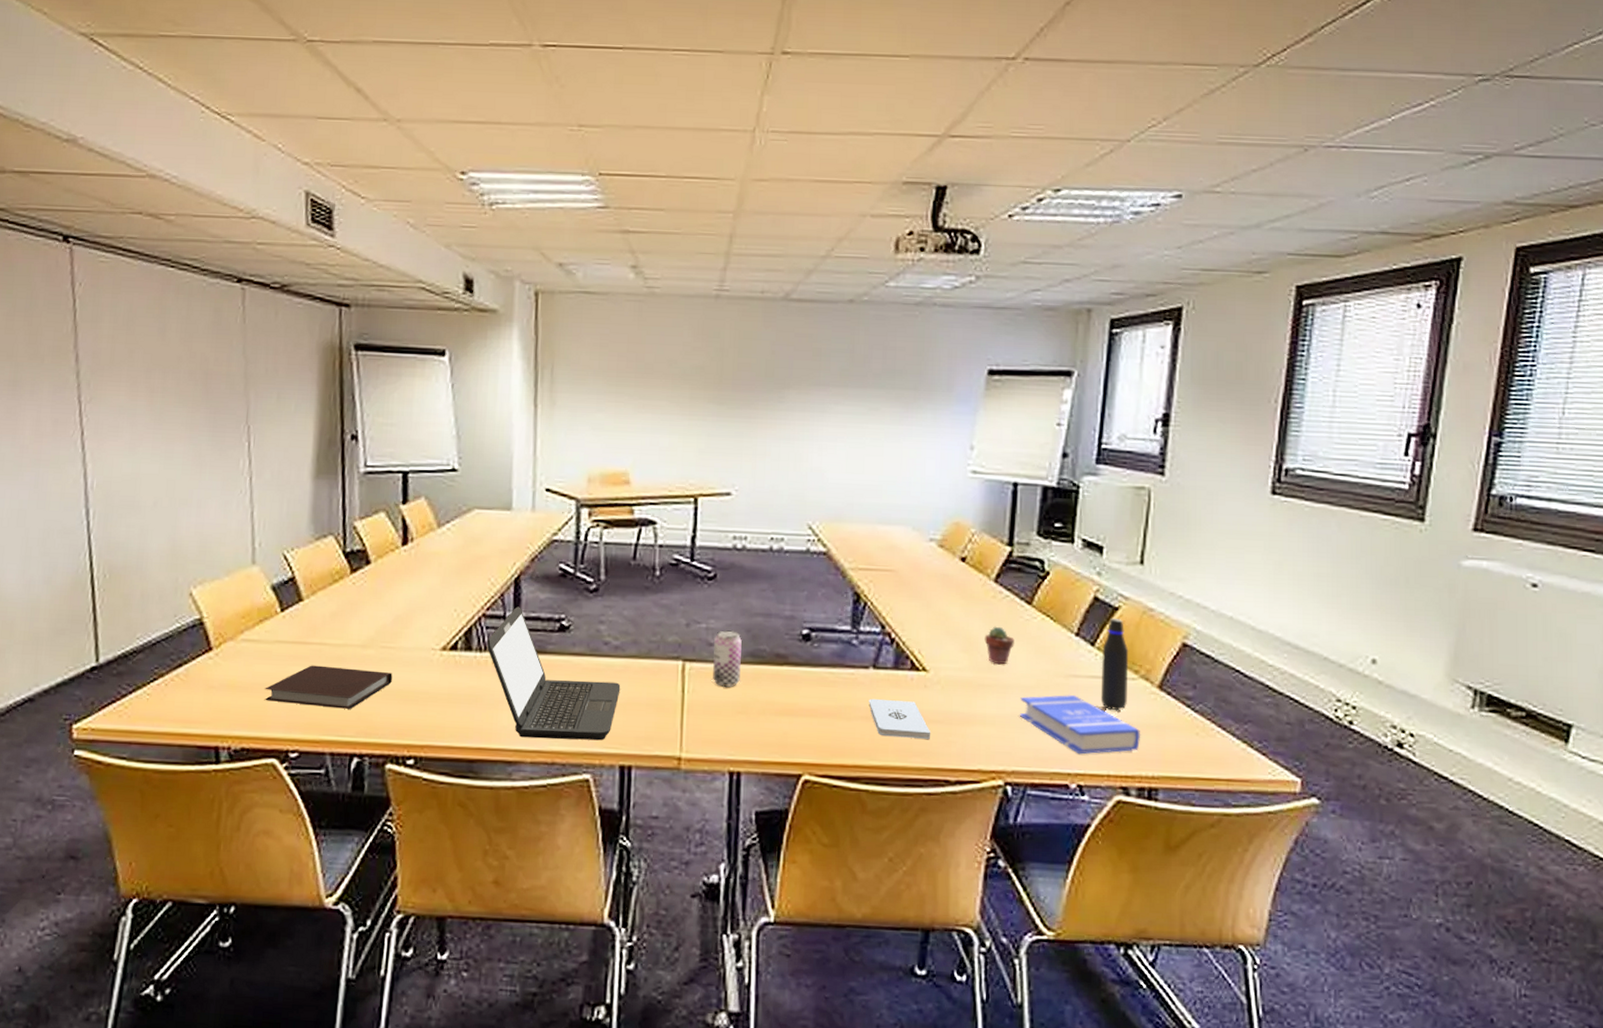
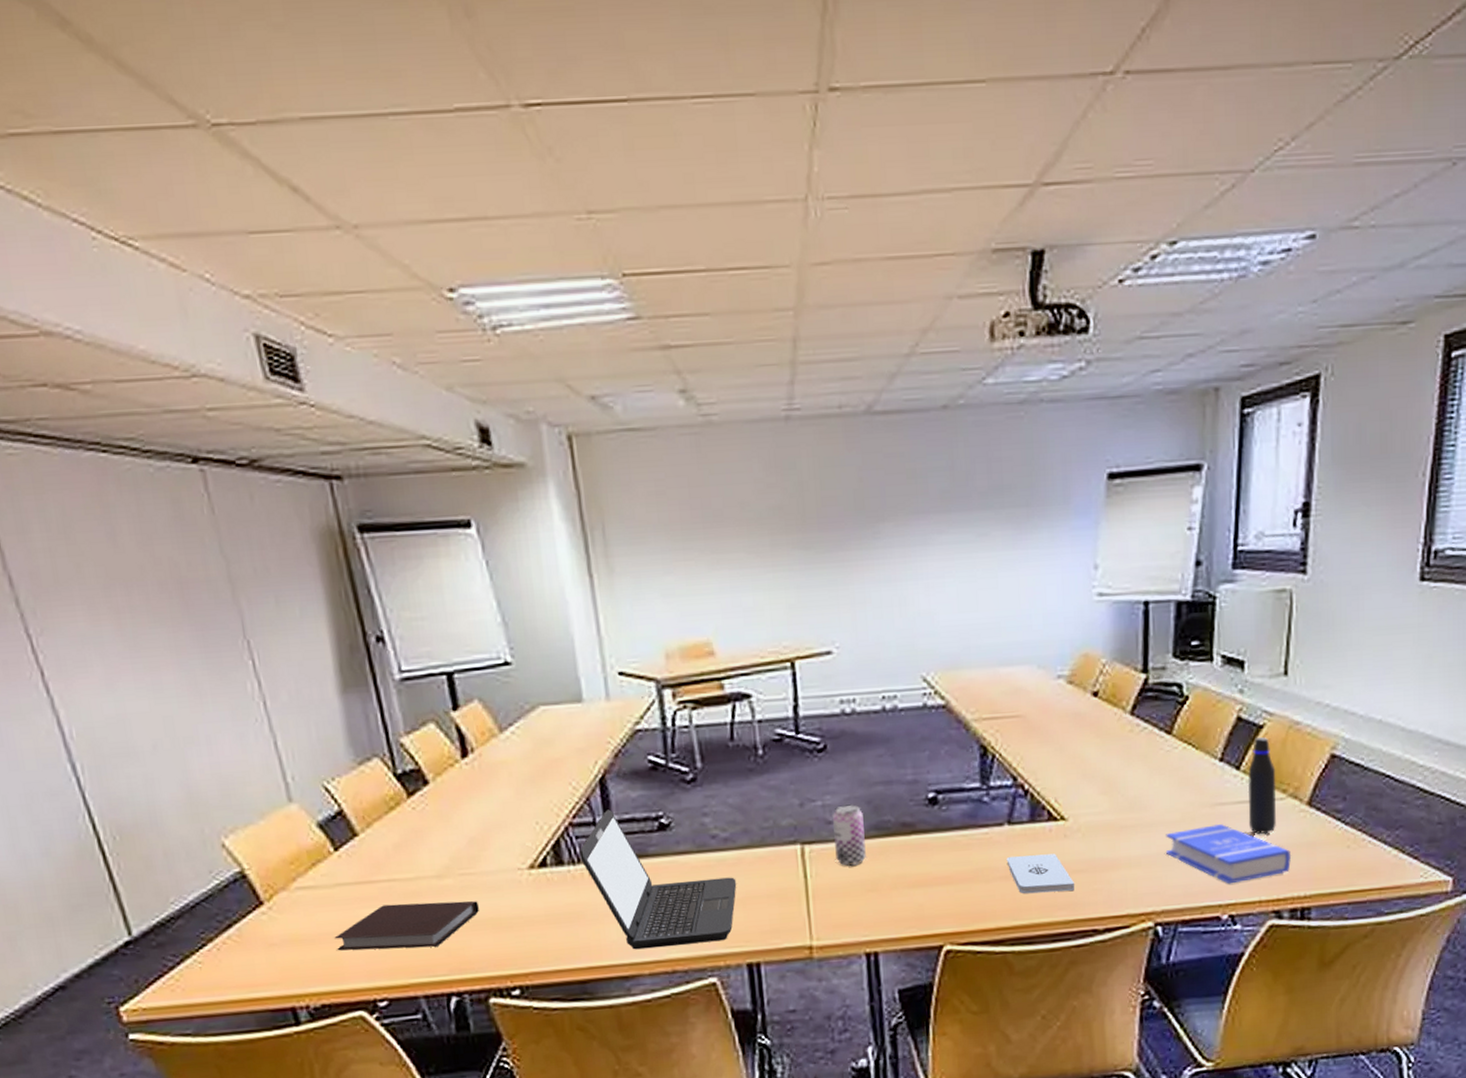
potted succulent: present [984,626,1014,665] -> none [1124,762,1156,803]

